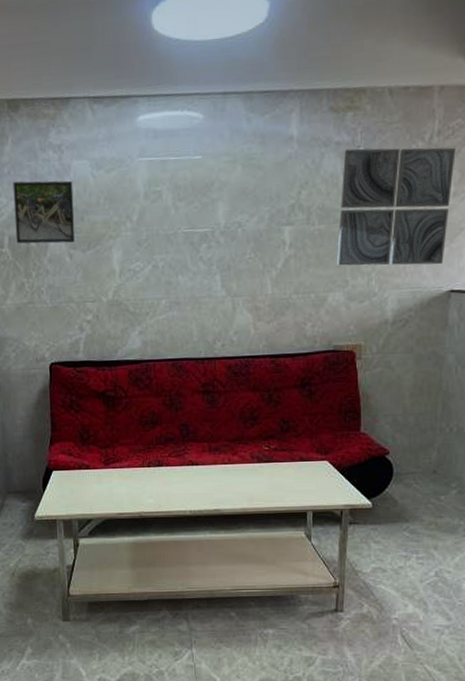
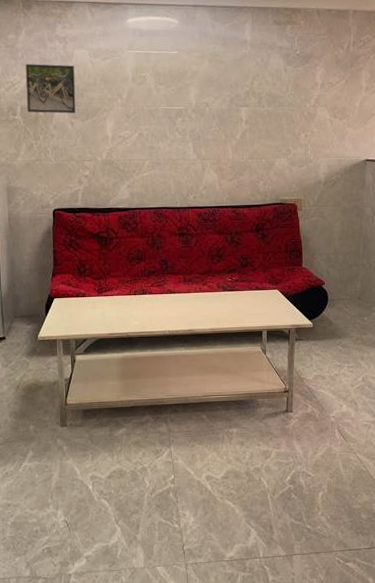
wall art: present [336,147,456,266] -> none [281,52,366,140]

